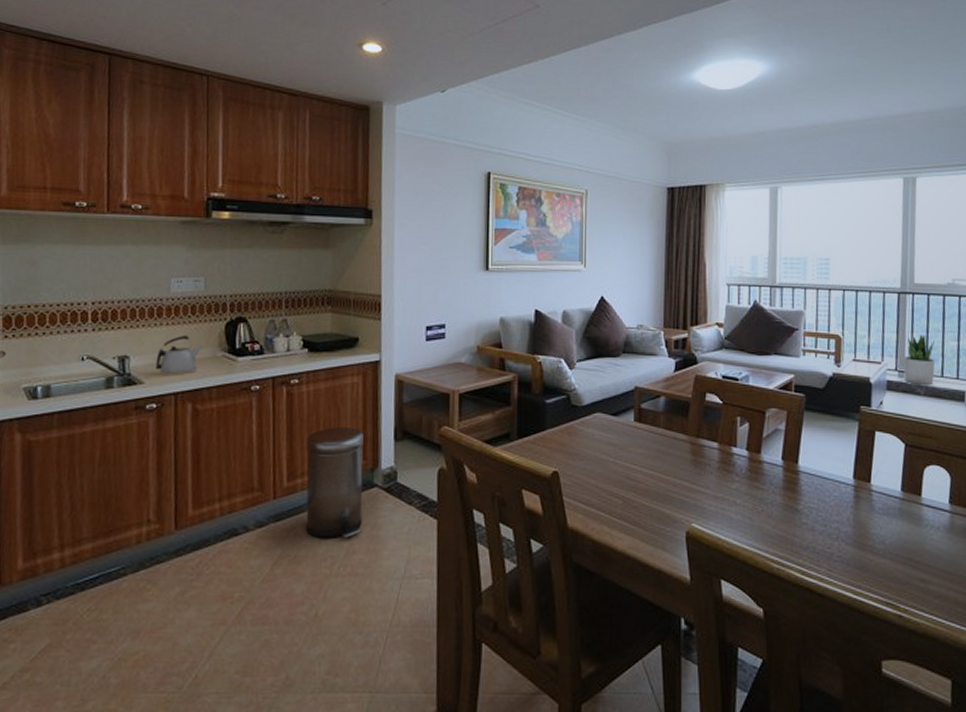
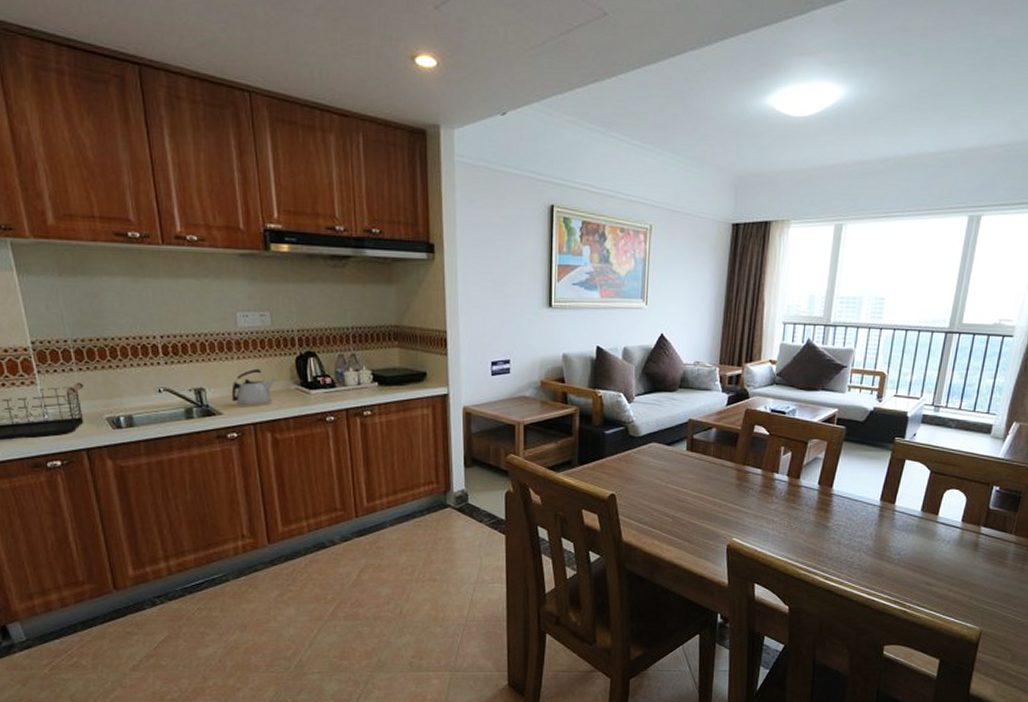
pedal bin: present [305,427,364,540] -> none [382,455,438,552]
planter: present [903,335,935,385] -> none [939,373,972,418]

